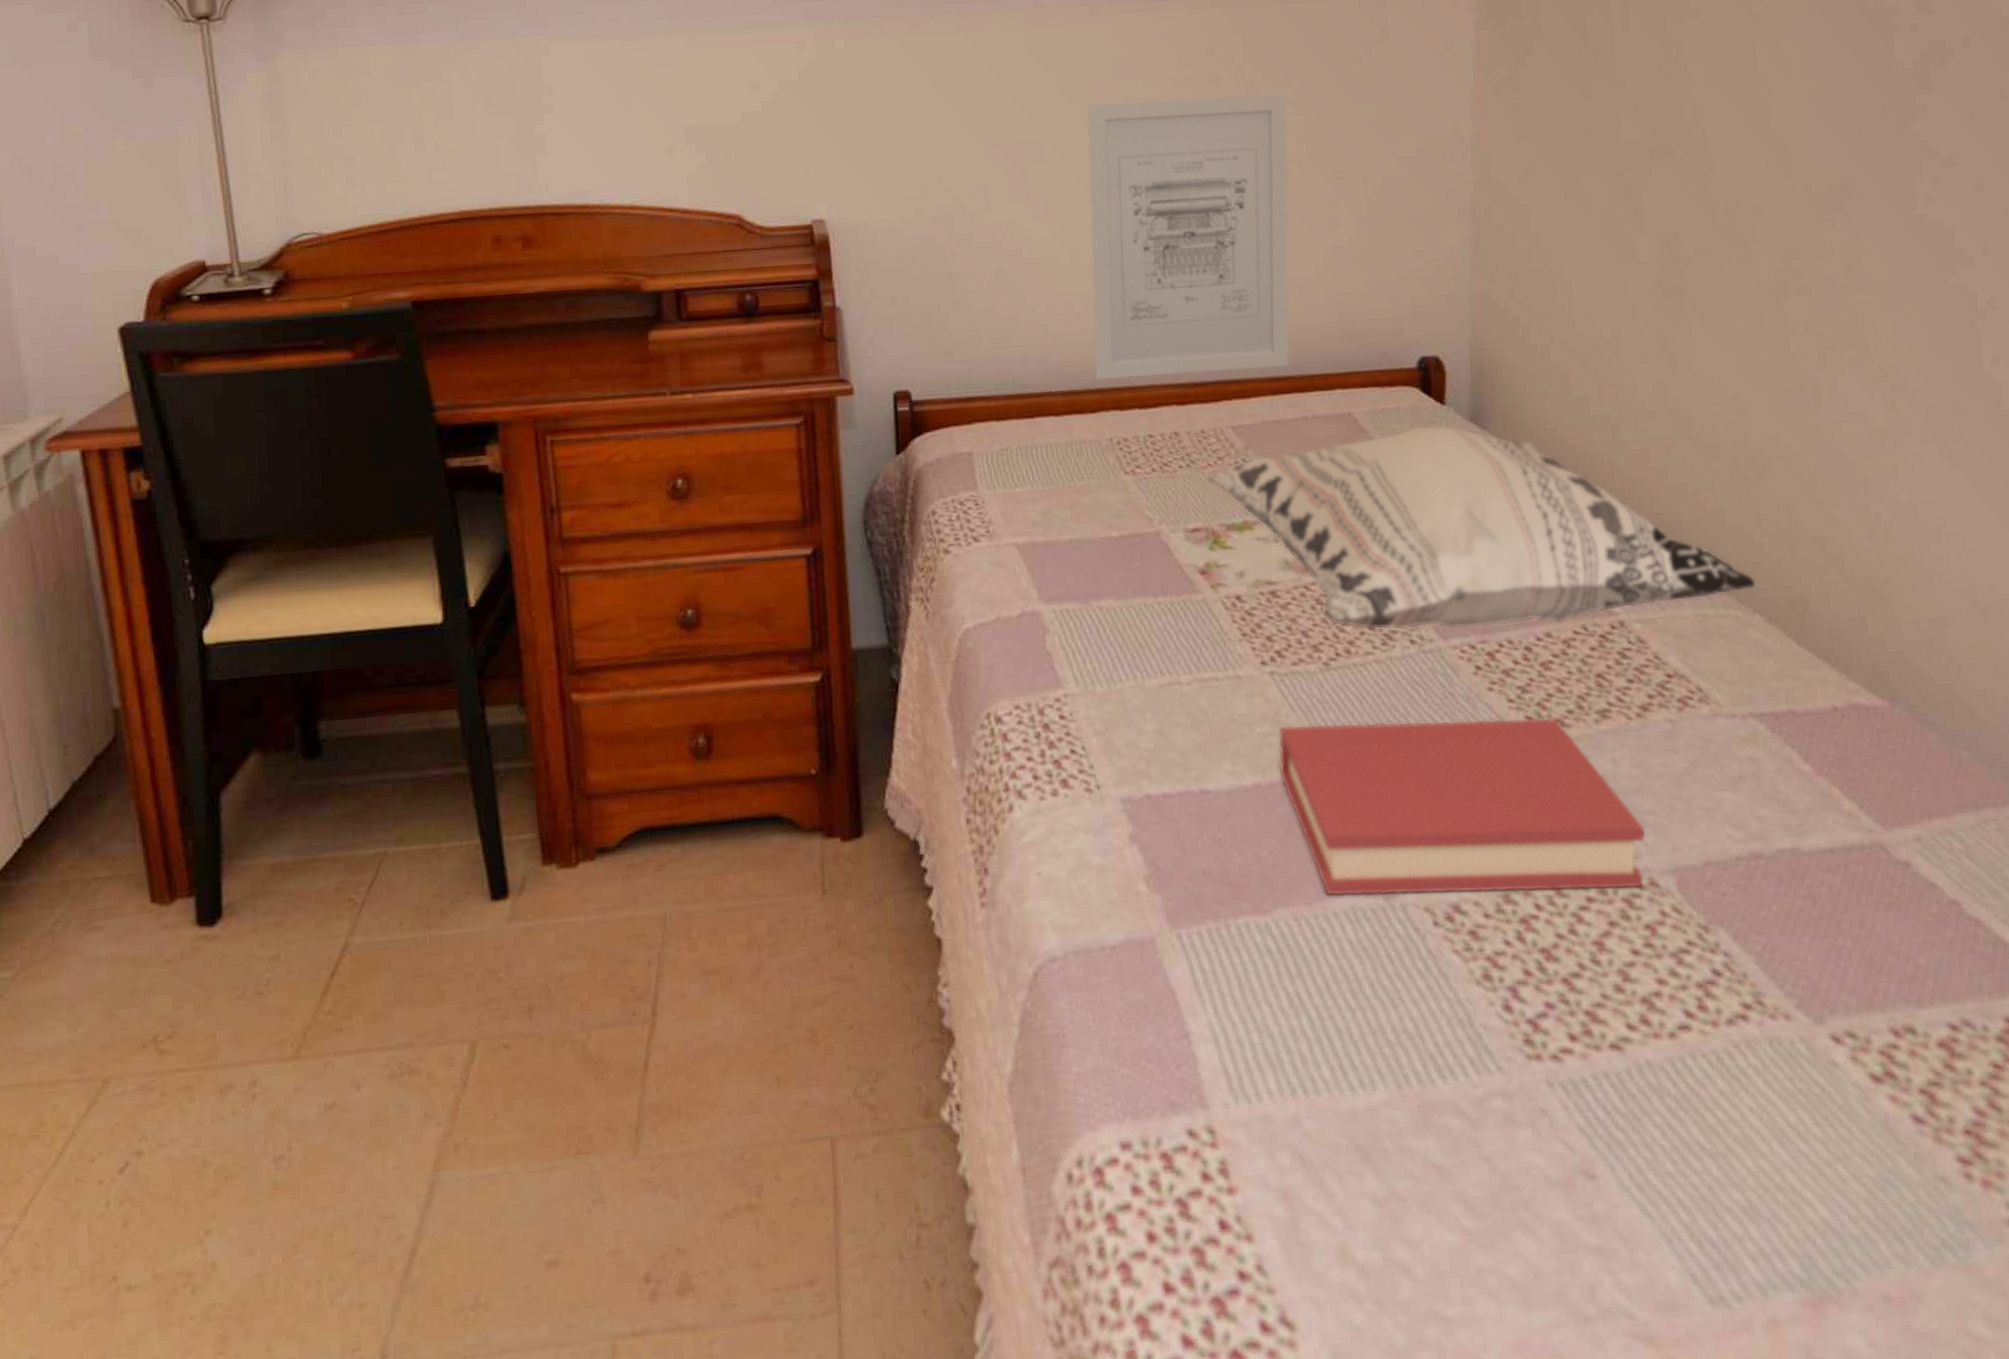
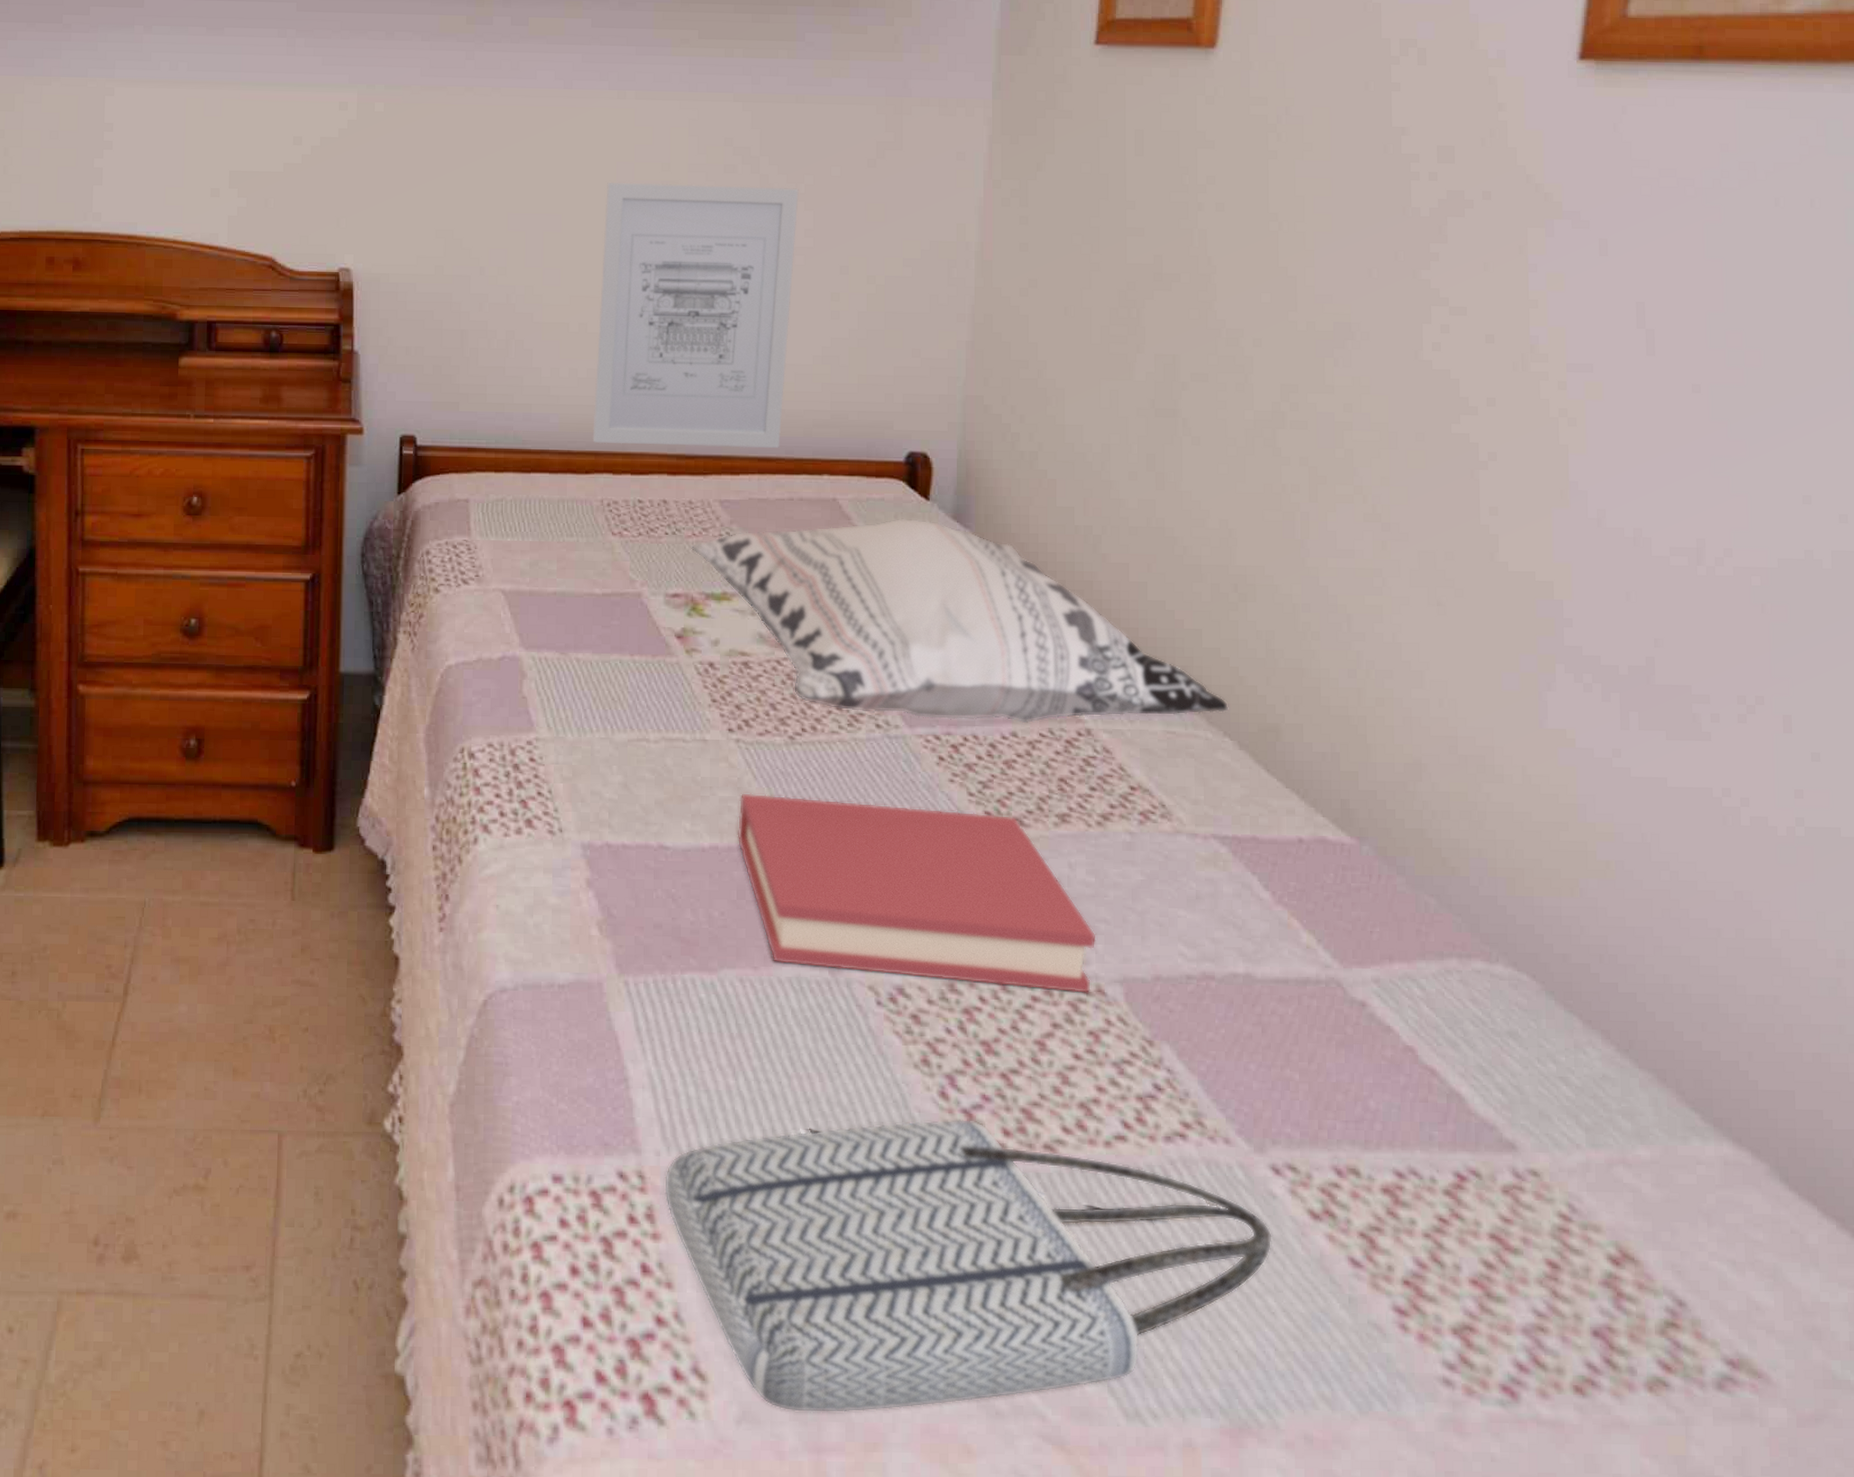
tote bag: none [1234,1029,1838,1348] -> present [663,1119,1272,1414]

